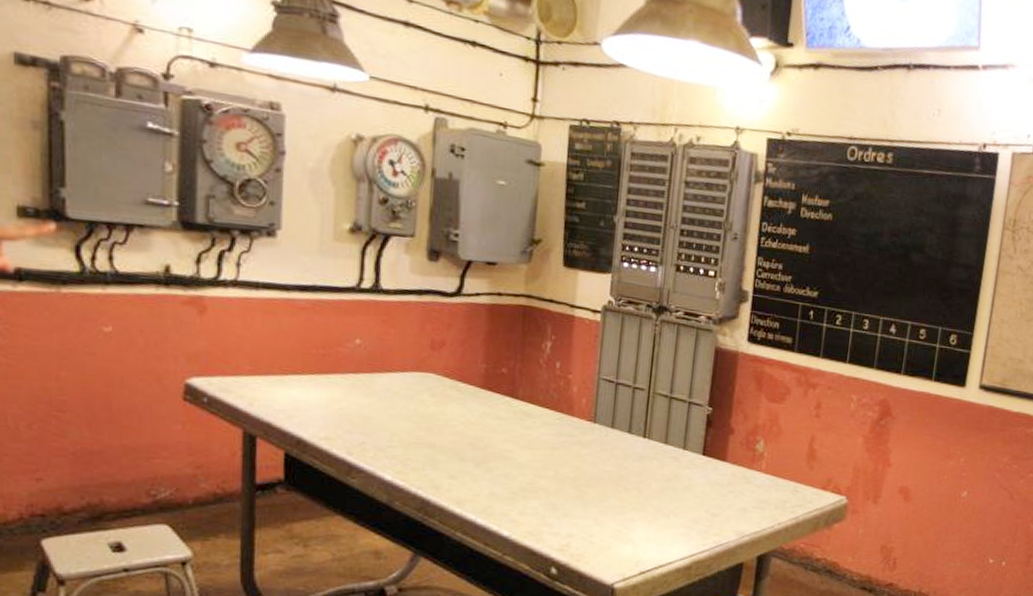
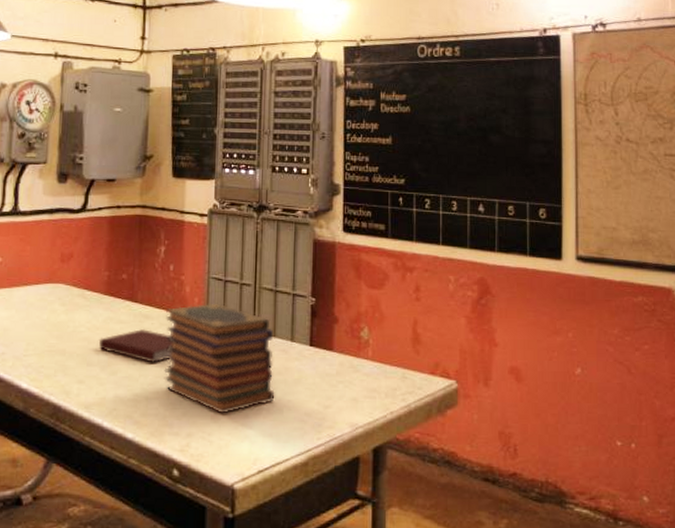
notebook: none [473,427,556,463] -> present [98,329,173,363]
book stack: none [544,404,666,517] -> present [164,303,275,414]

